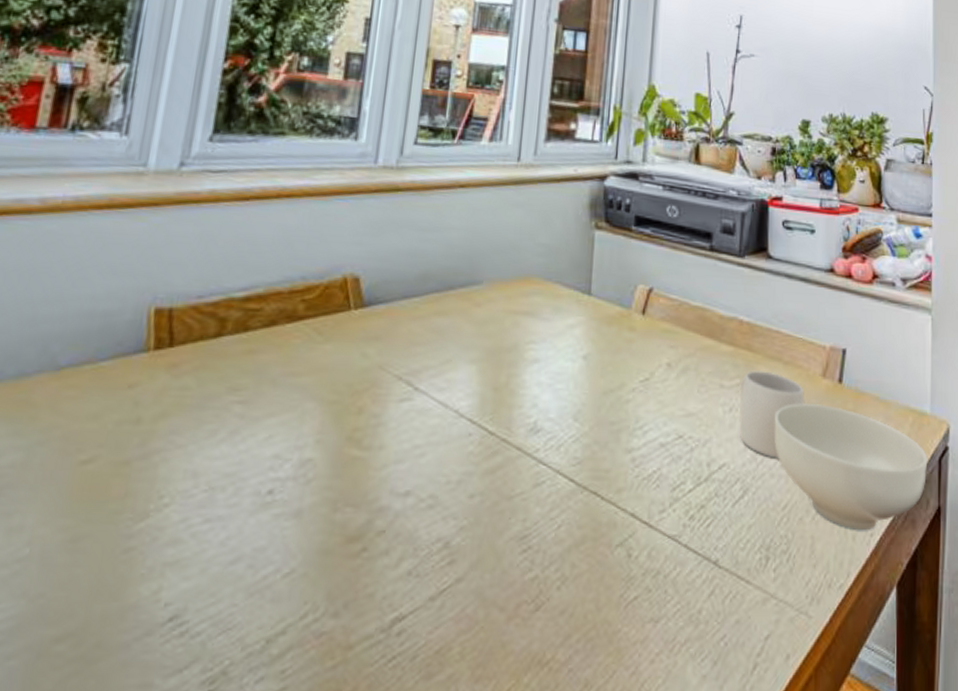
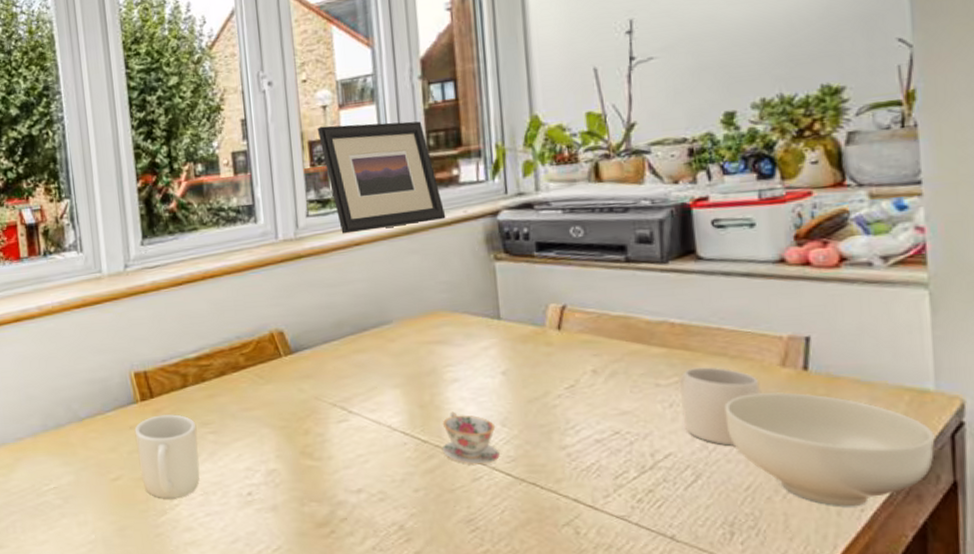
mug: none [125,372,222,495] -> present [134,414,200,499]
picture frame: none [445,46,557,175] -> present [317,121,446,234]
teacup: none [508,398,568,466] -> present [441,411,500,465]

